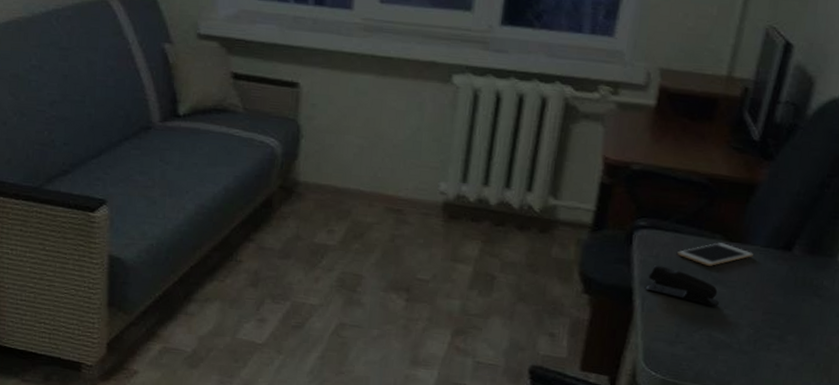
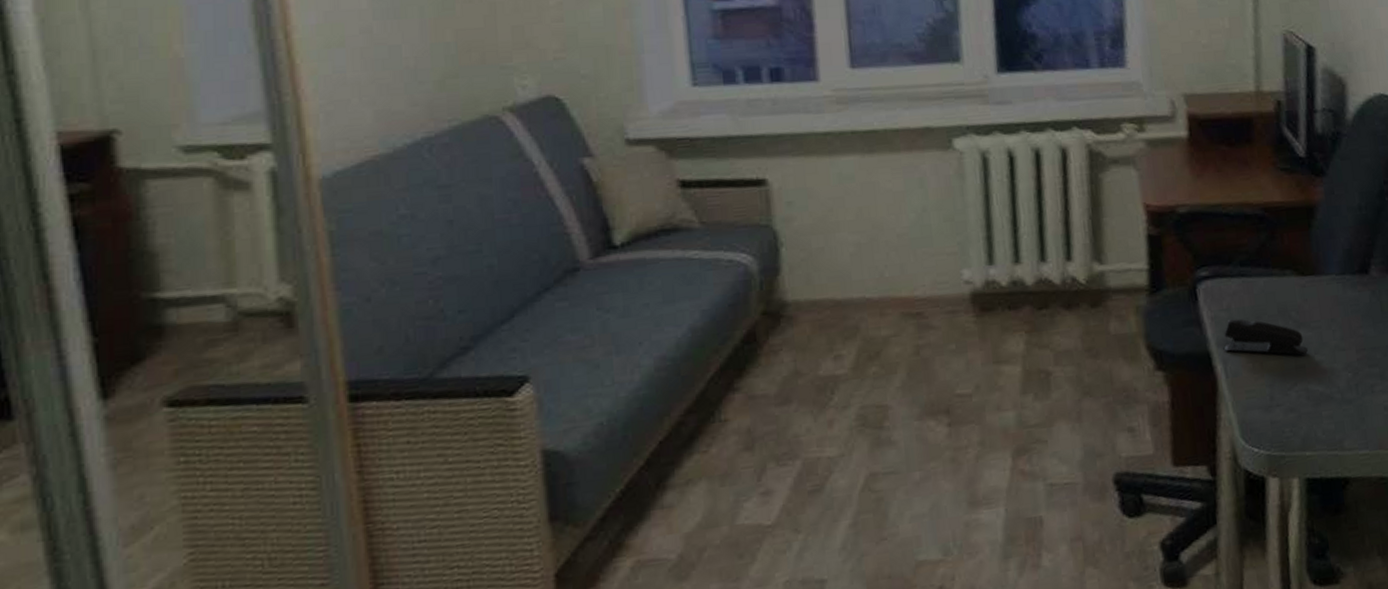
cell phone: present [677,242,753,266] -> none [1249,278,1331,309]

